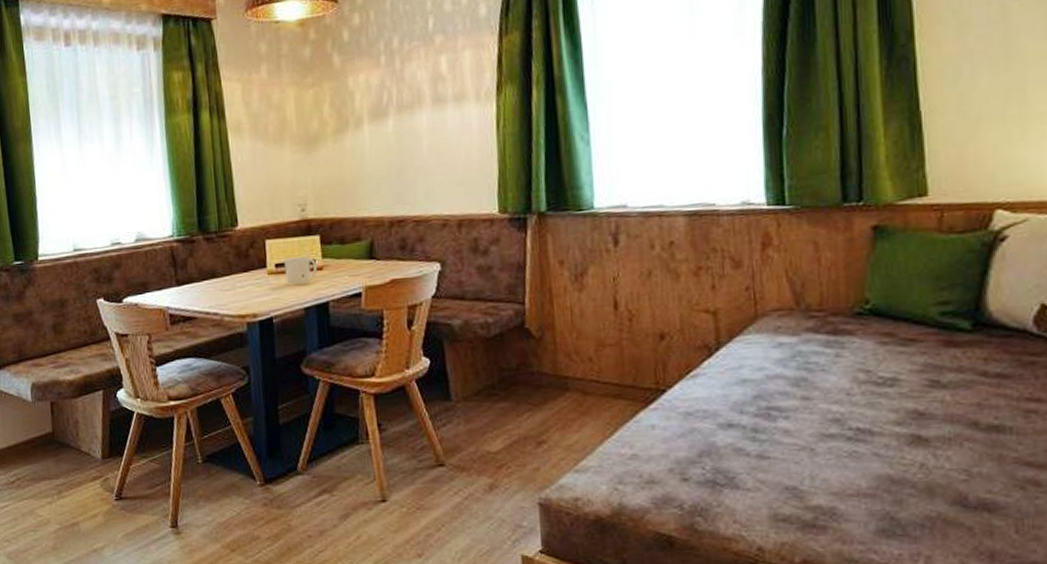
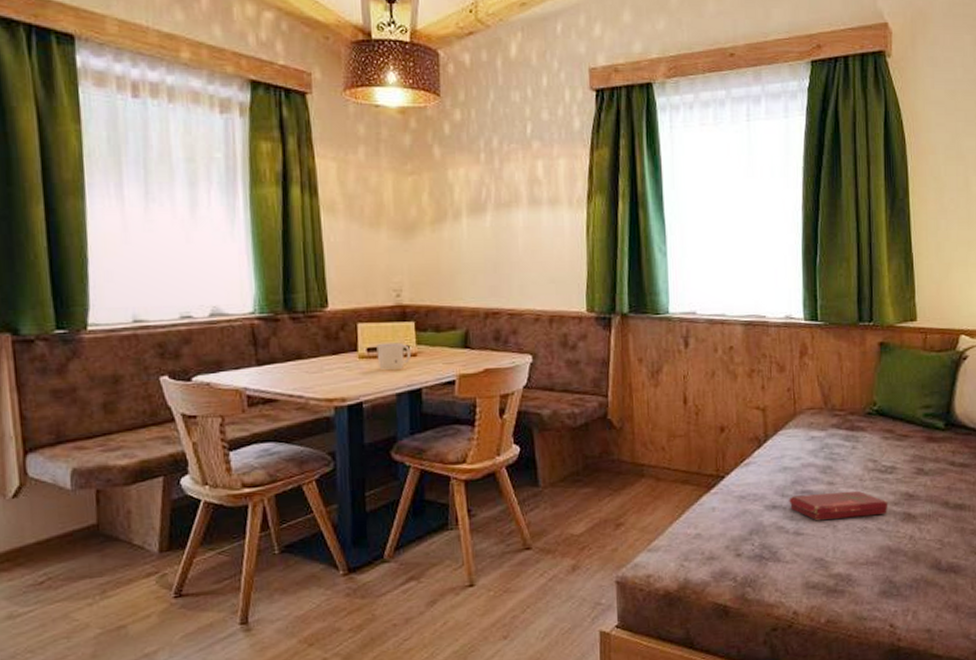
book: none [749,407,888,443] -> present [789,490,888,521]

